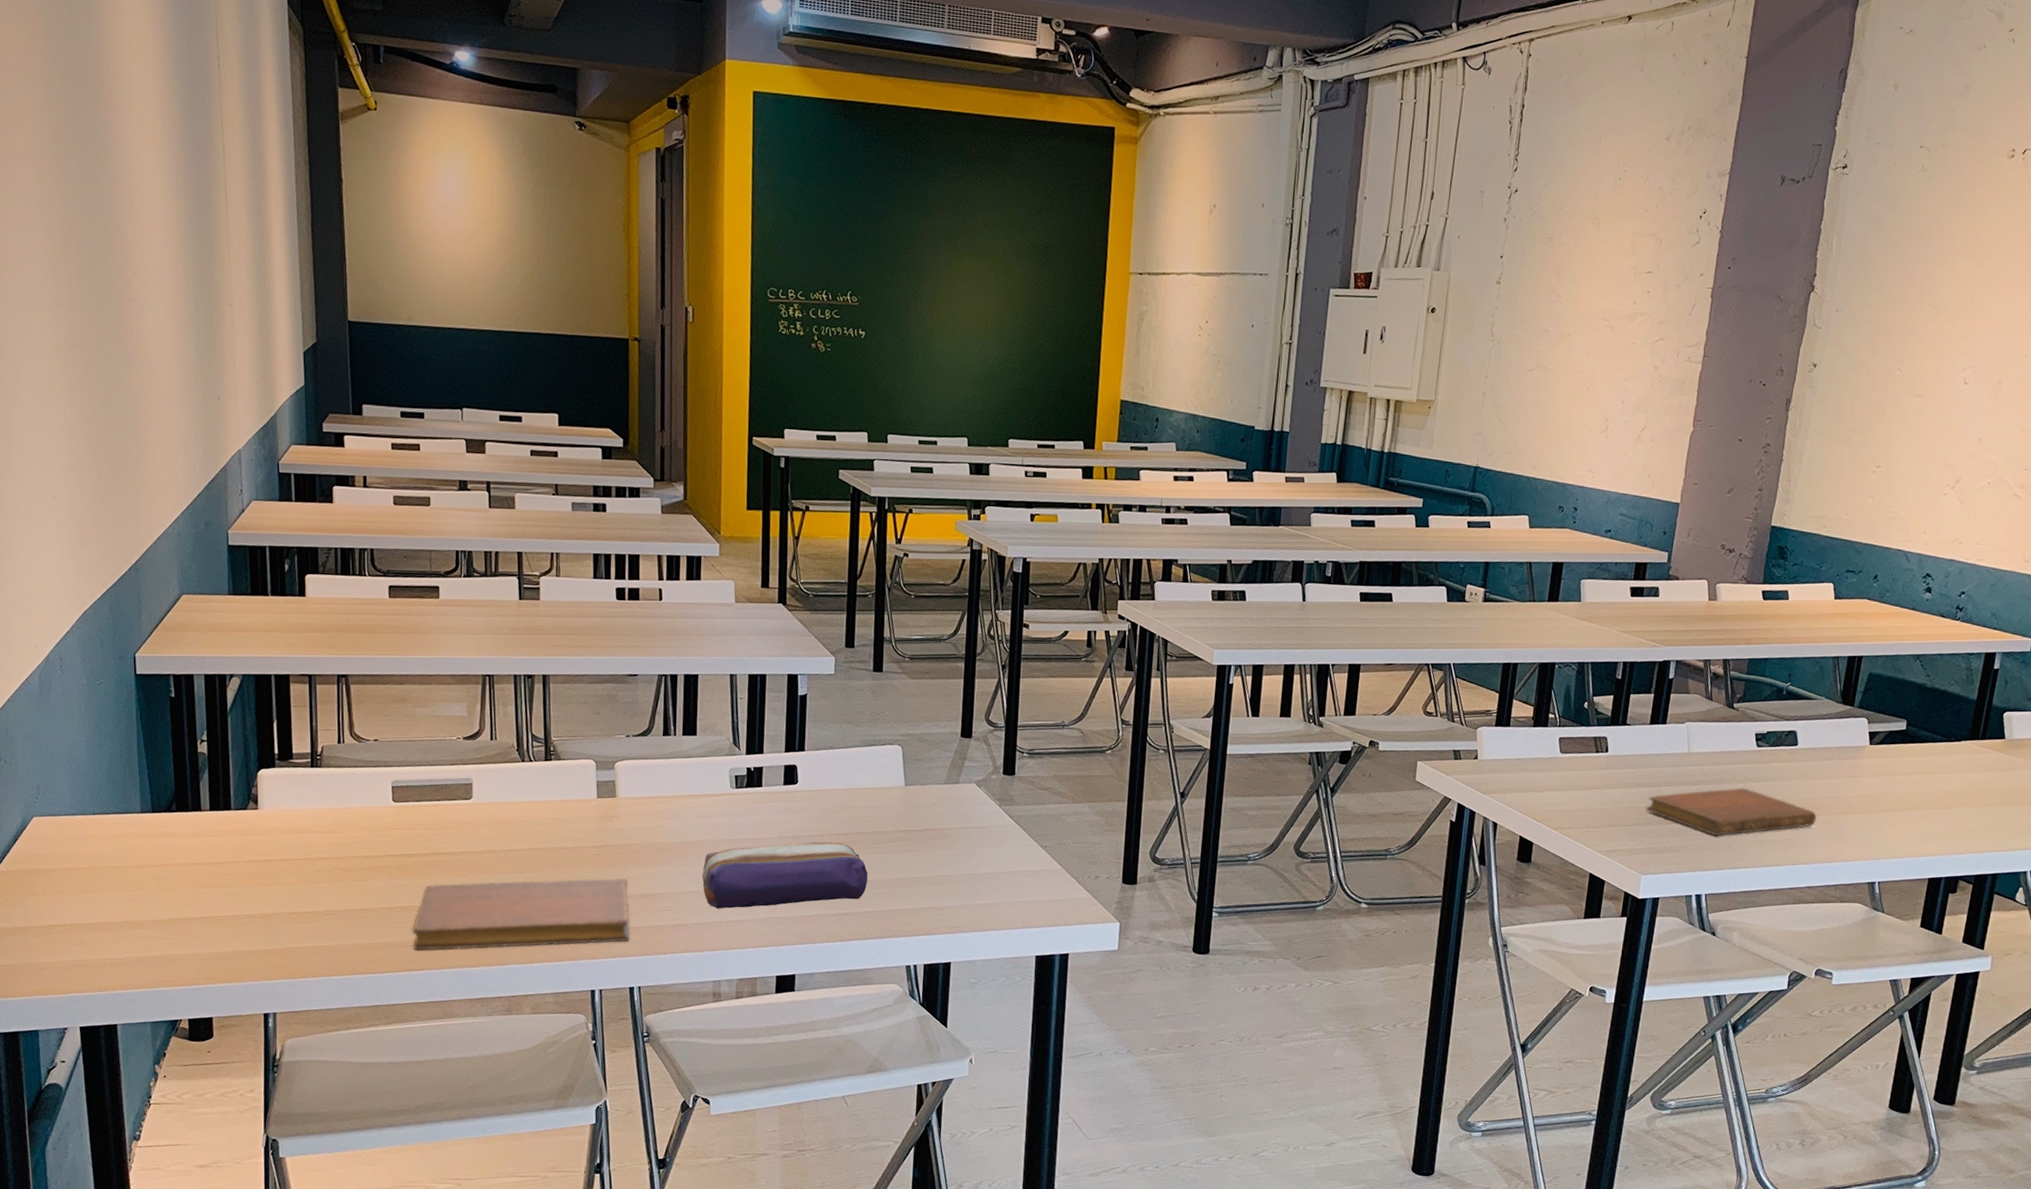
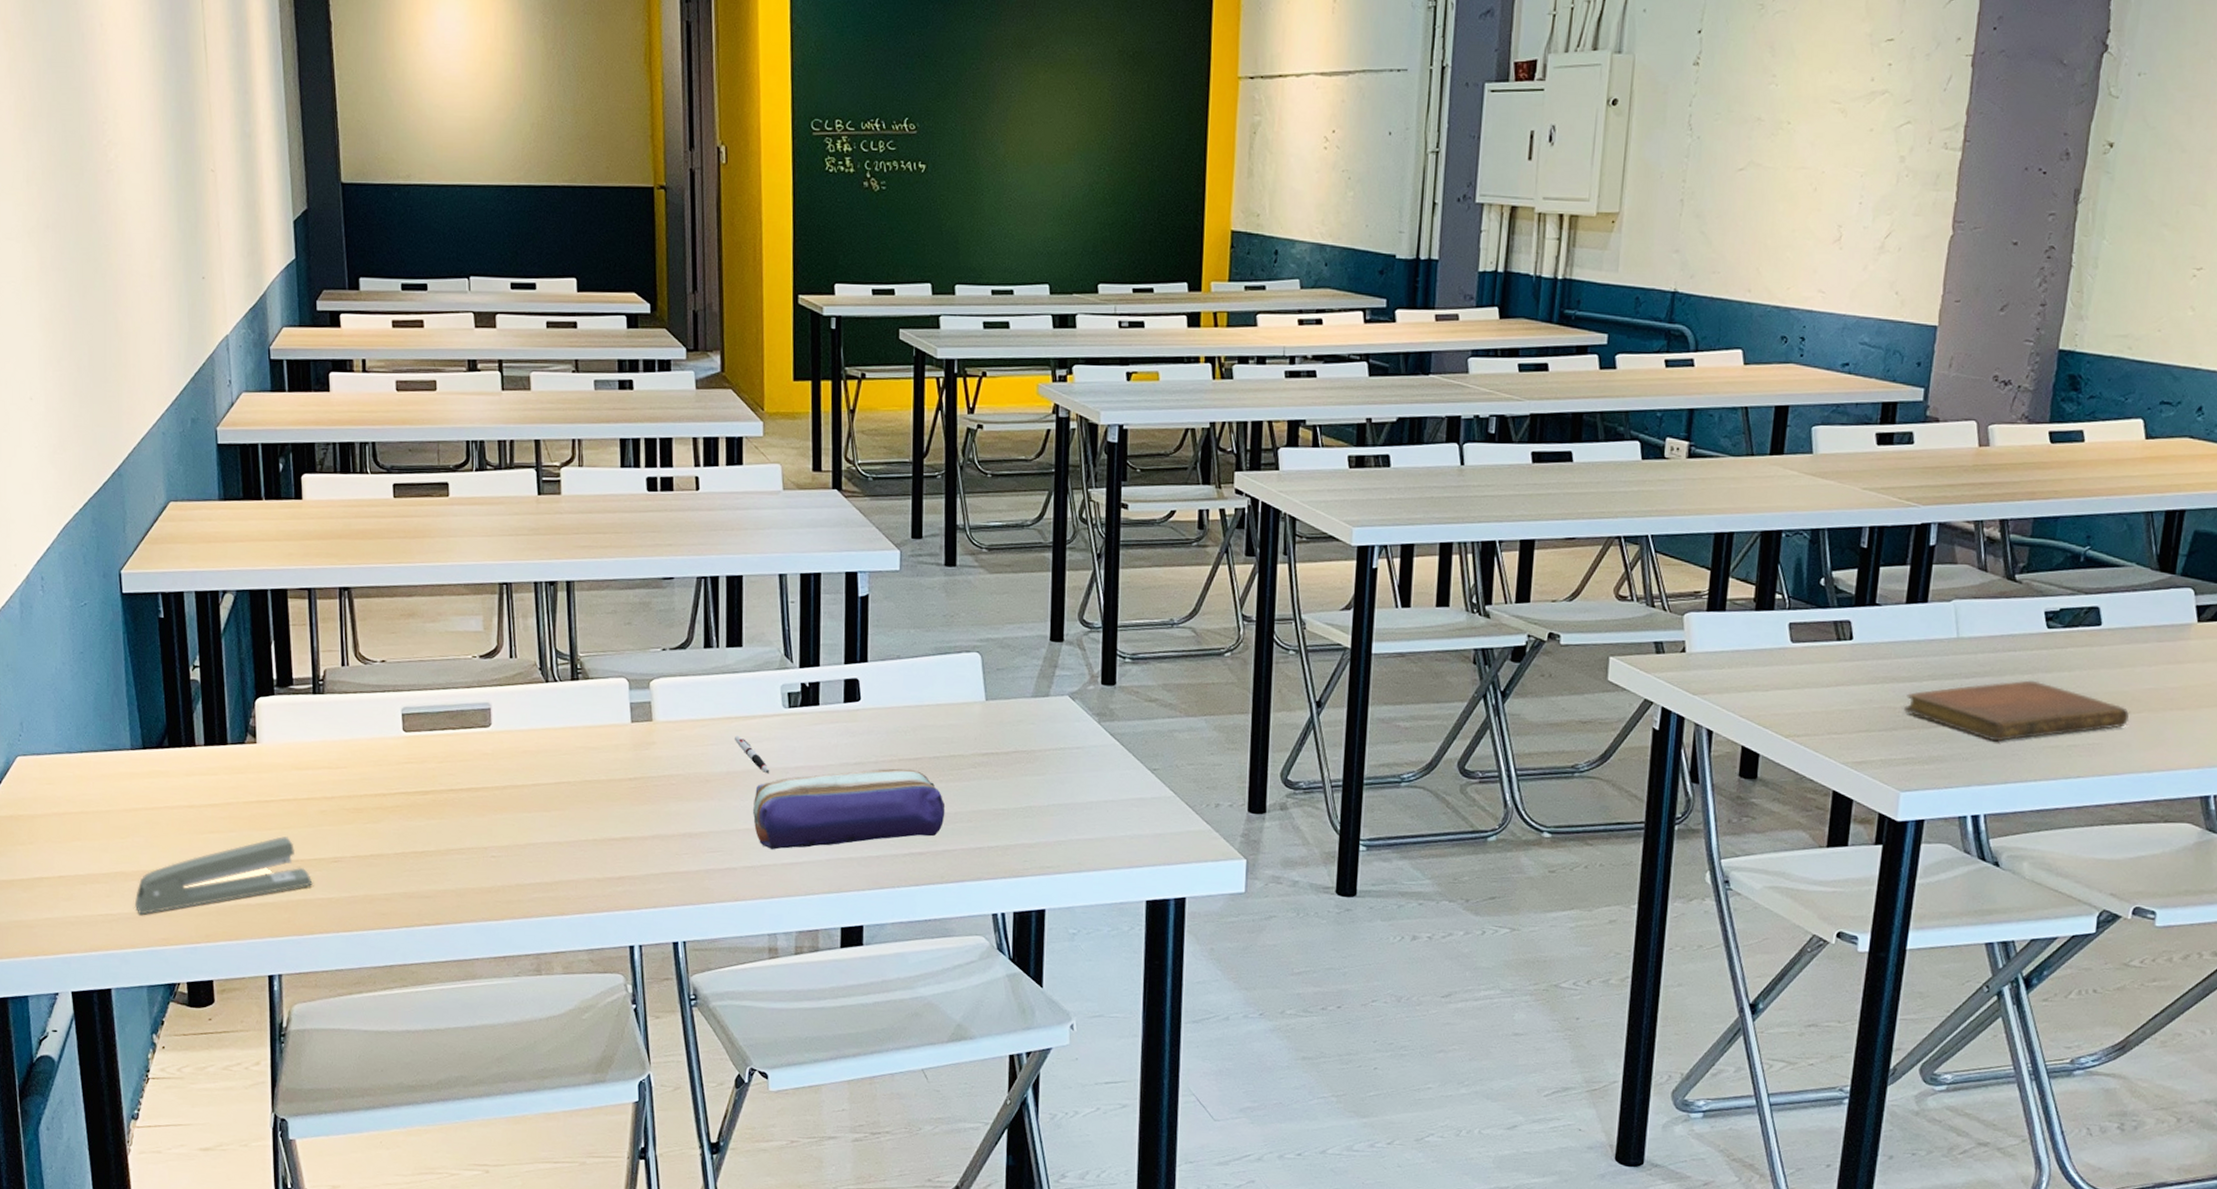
stapler: none [141,892,308,960] -> present [134,836,314,916]
notebook: present [412,877,630,951] -> none [428,814,672,902]
pen: none [688,811,717,844] -> present [735,736,769,774]

